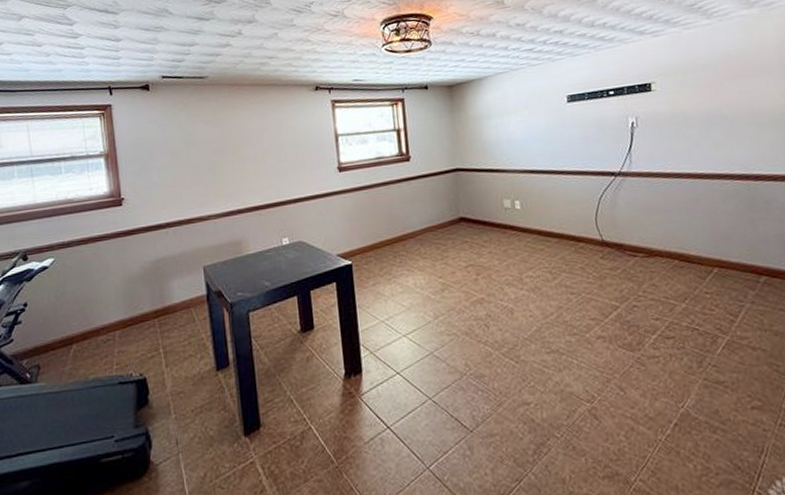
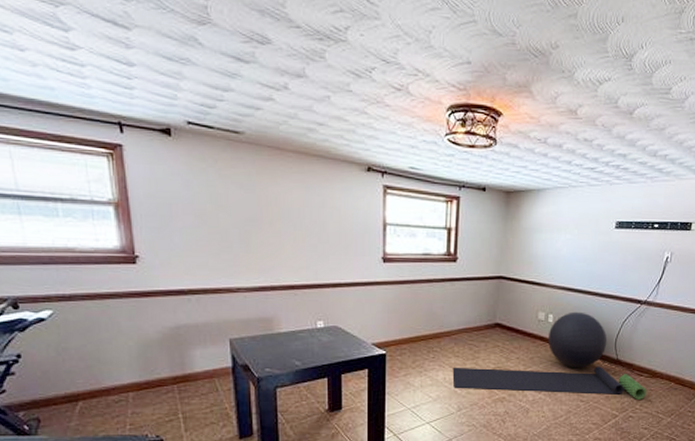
yoga mat: none [422,250,619,293] -> present [452,366,624,395]
exercise ball: none [518,193,587,257] -> present [547,311,608,369]
foam roller: none [609,256,648,285] -> present [618,374,648,400]

